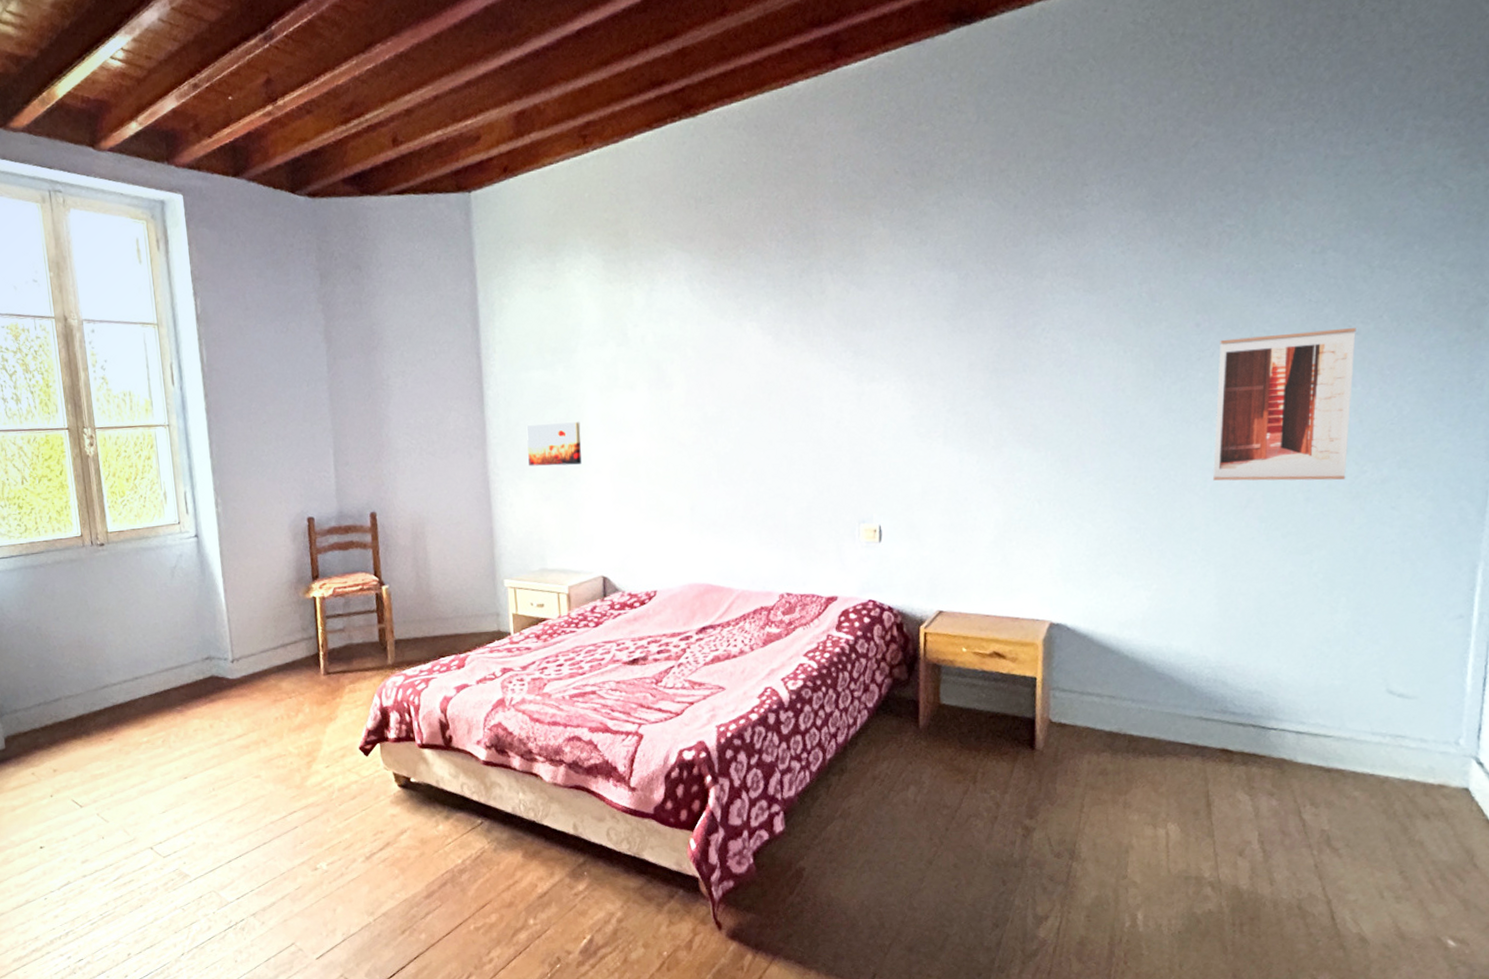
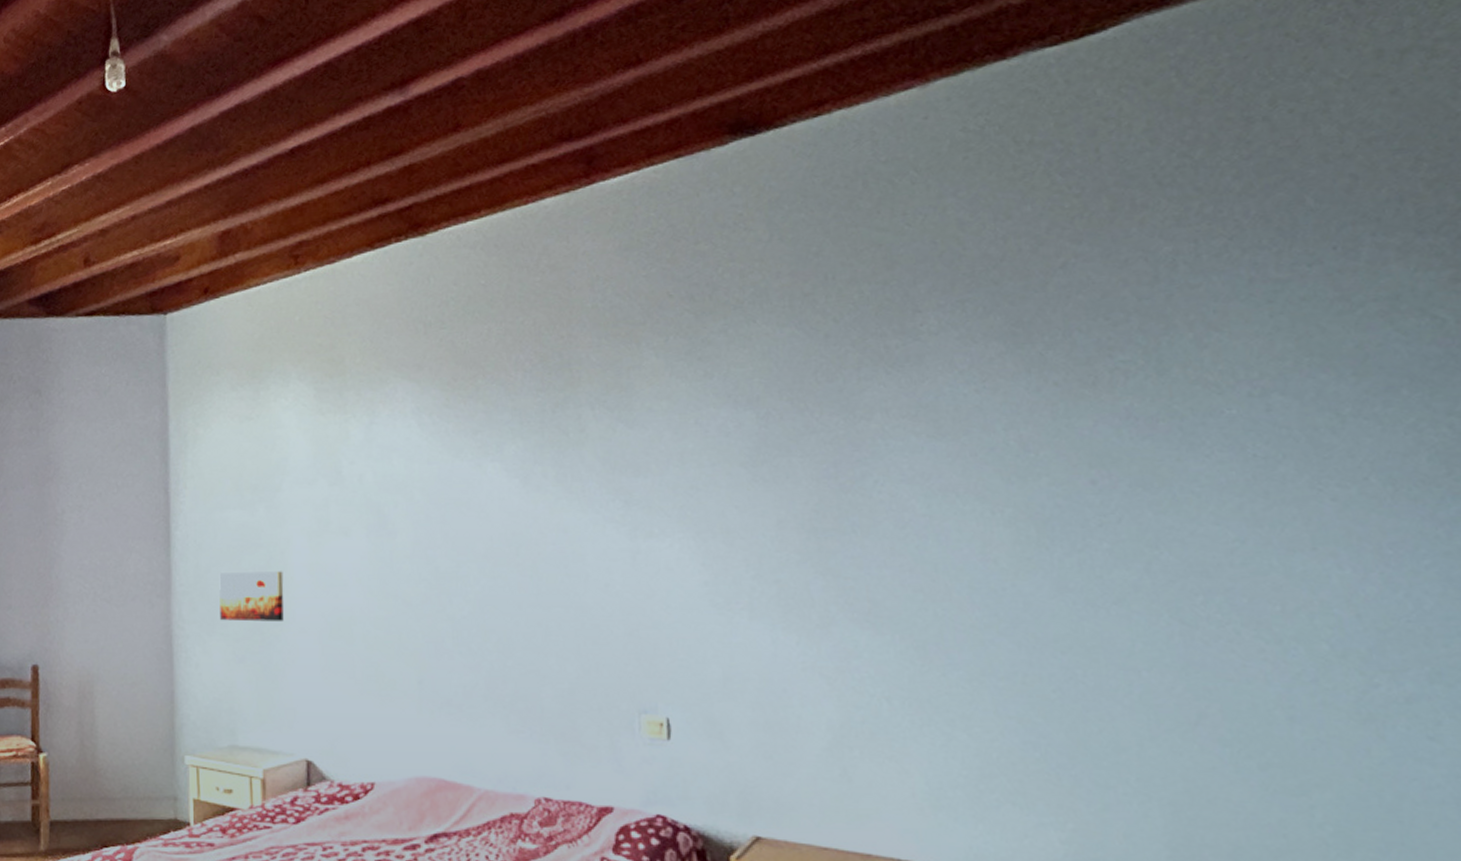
wall art: present [1213,328,1356,481] -> none [1128,492,1348,696]

